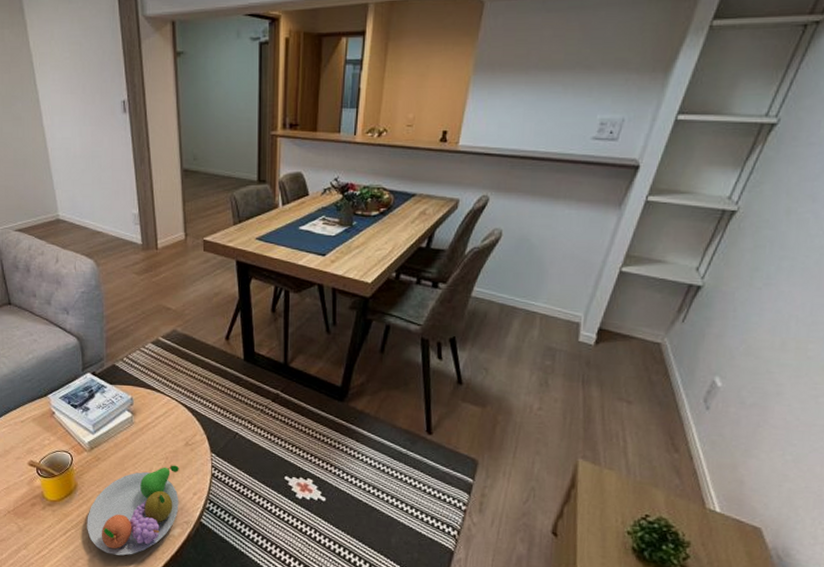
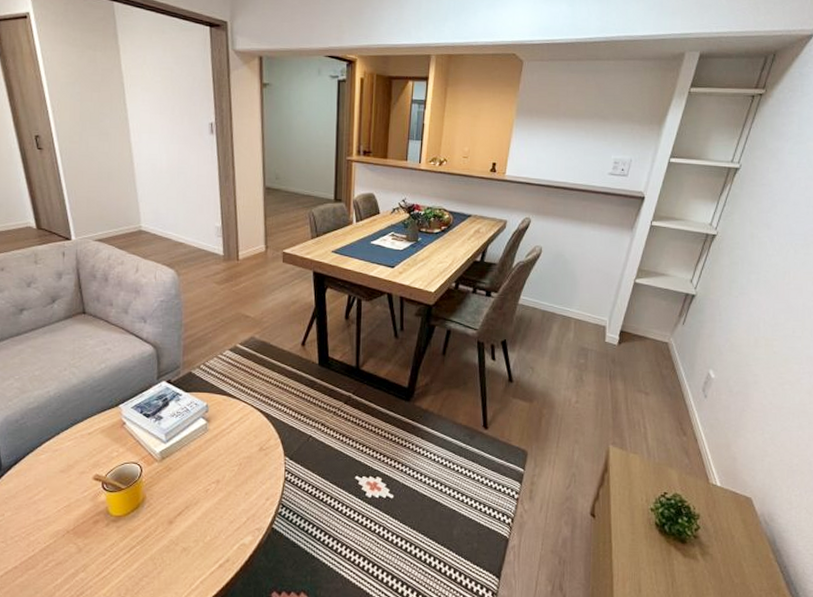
fruit bowl: present [87,465,179,556] -> none [153,471,252,570]

